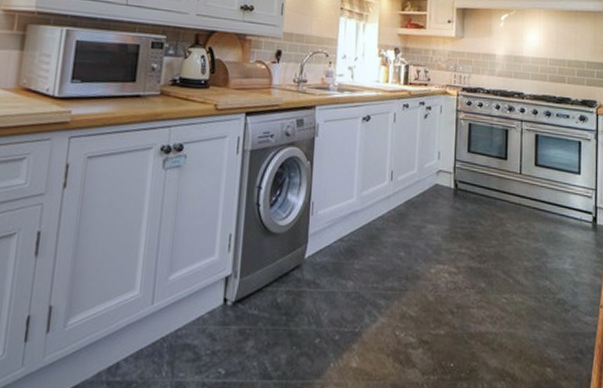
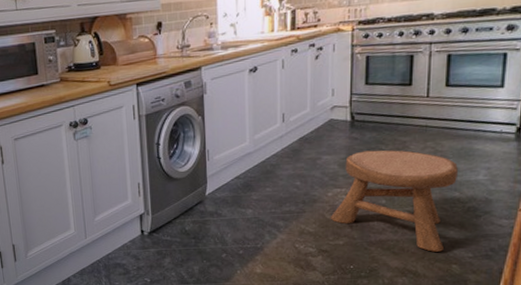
stool: none [432,224,547,350] -> present [330,150,458,252]

